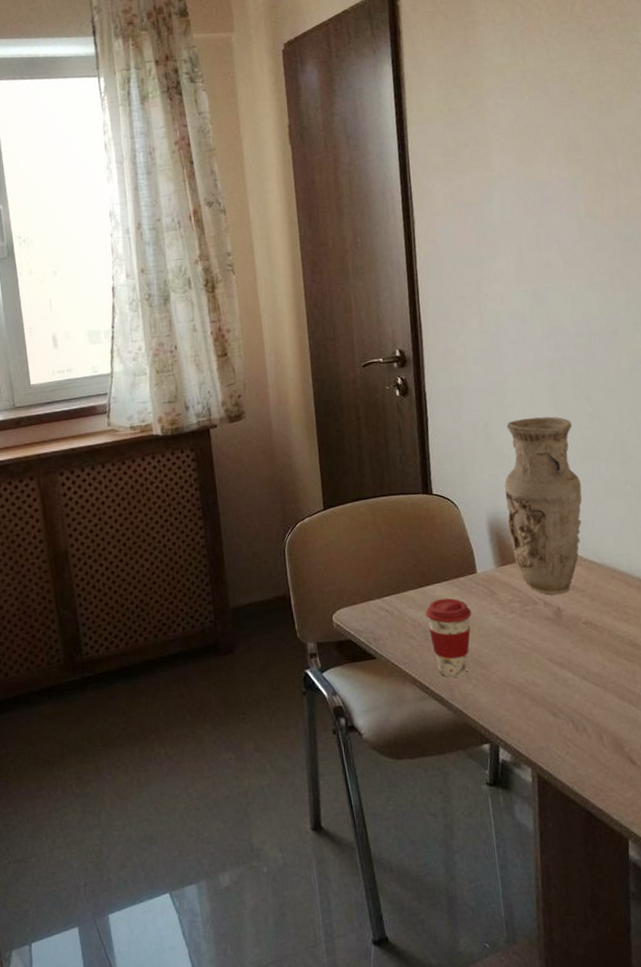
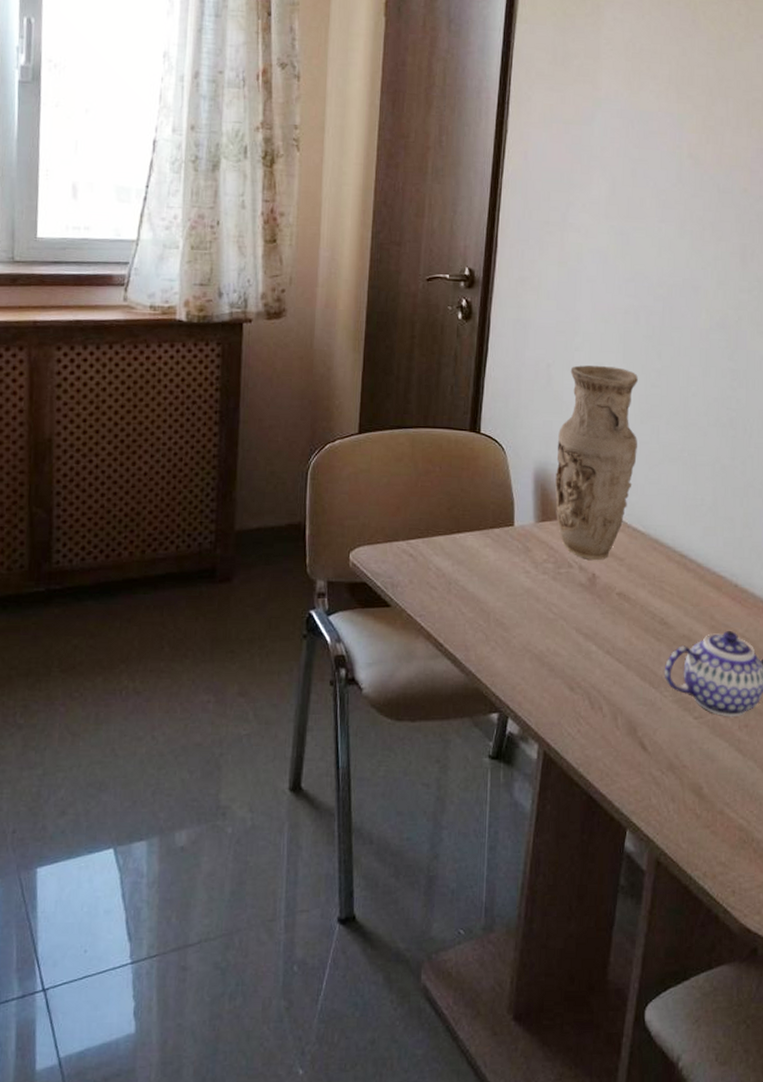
coffee cup: present [425,597,472,678] -> none [452,549,502,637]

